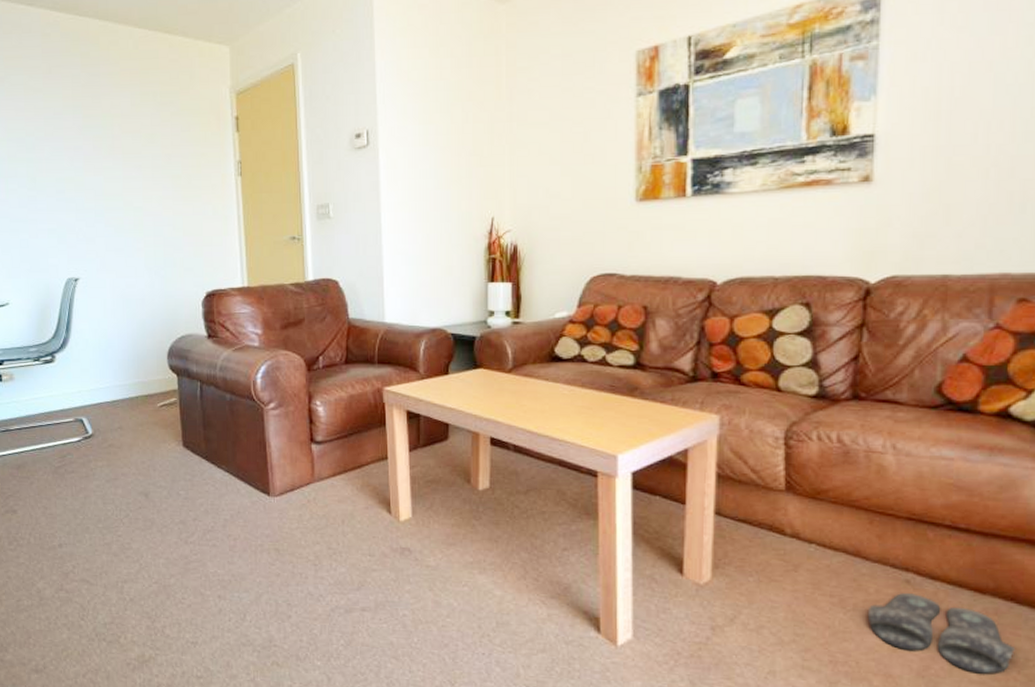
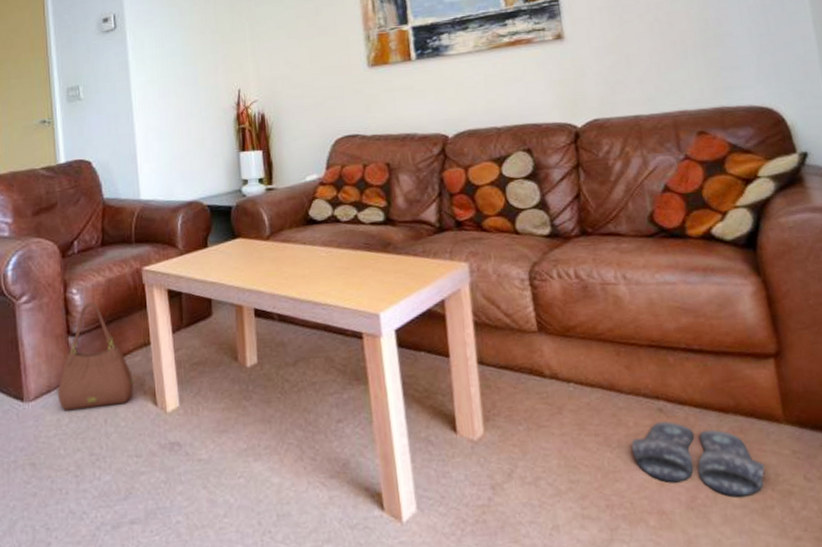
handbag: none [300,415,371,509] -> present [57,302,135,411]

